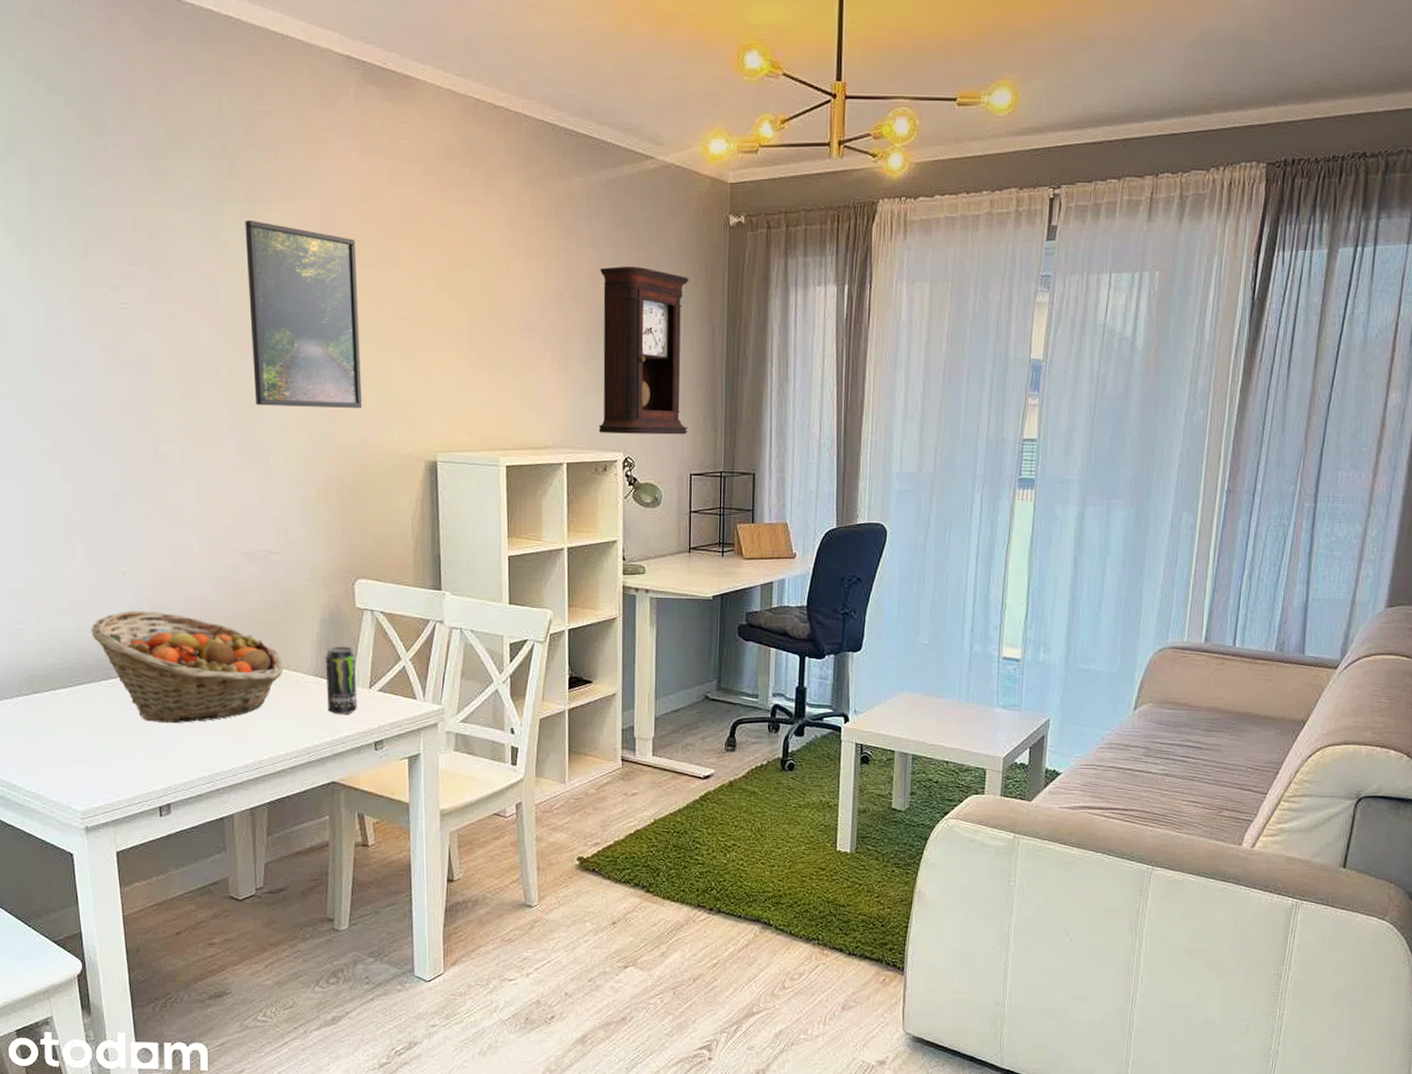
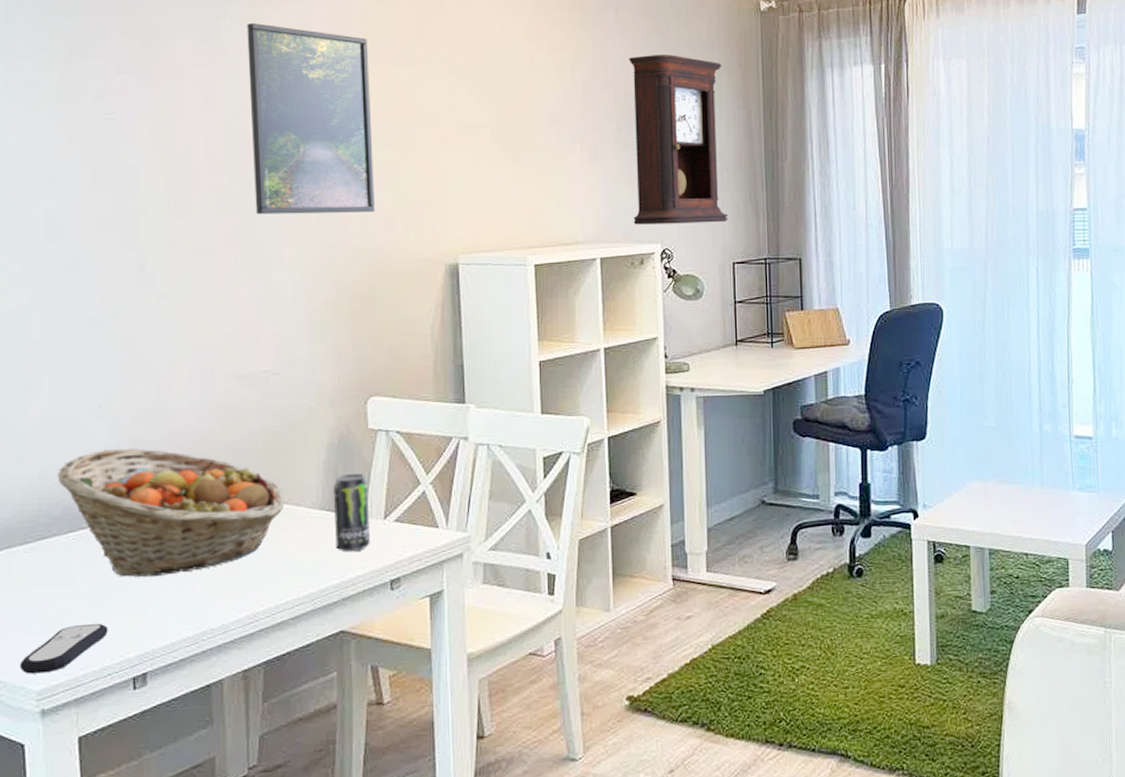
remote control: none [67,759,138,797] -> present [20,623,108,674]

